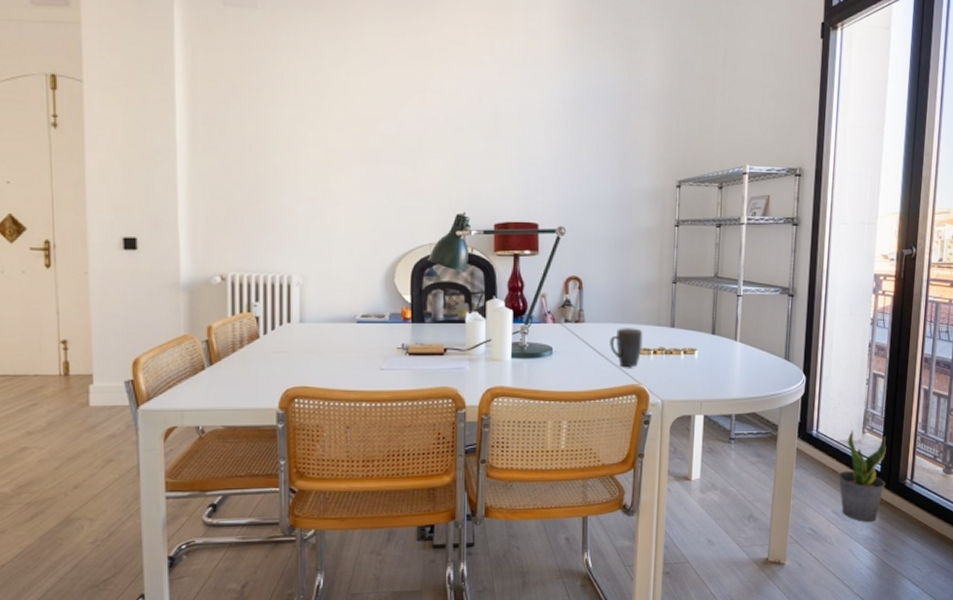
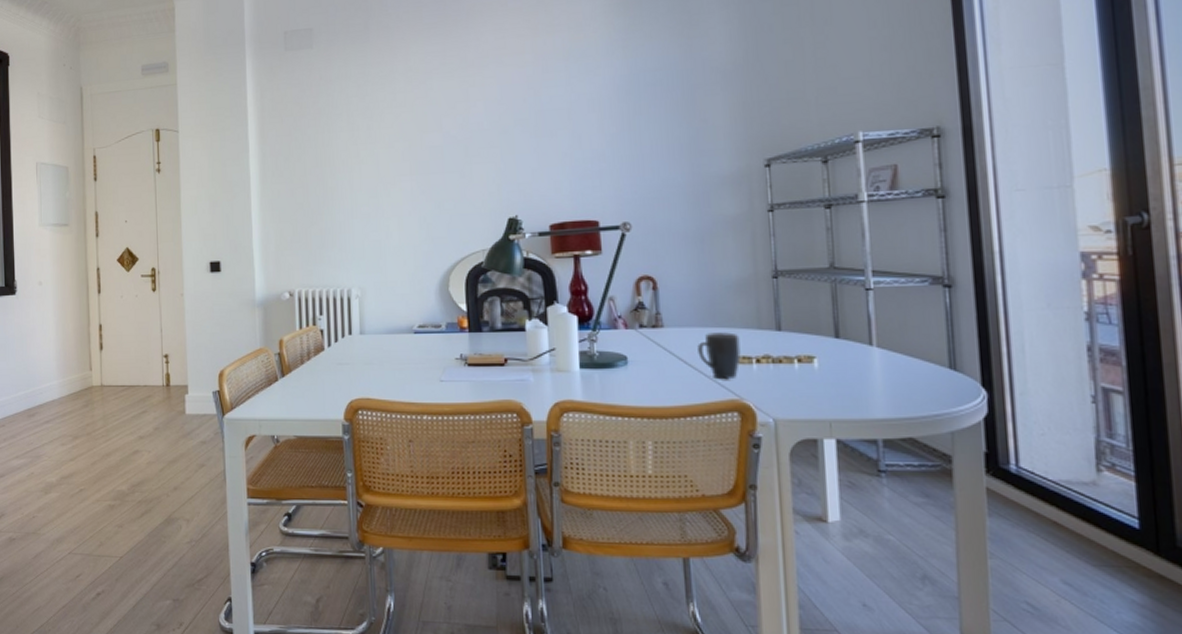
potted plant: present [838,430,886,522] -> none [1062,466,1153,602]

